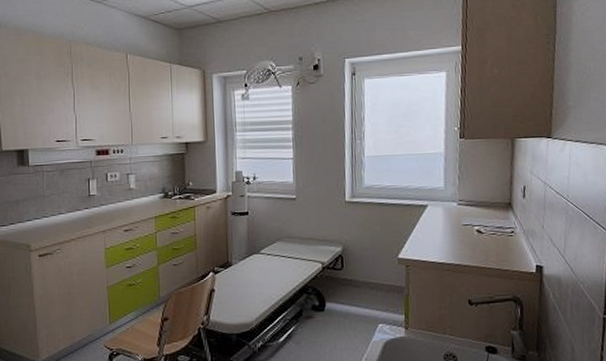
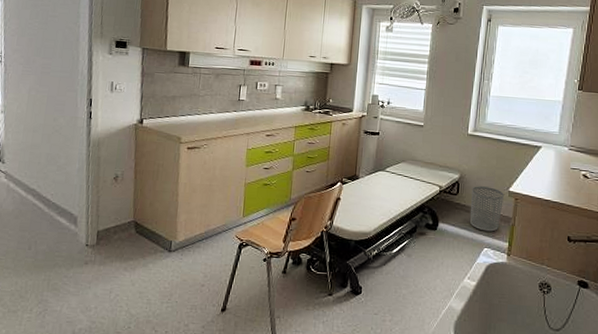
waste bin: none [358,256,394,306] -> present [469,186,504,232]

